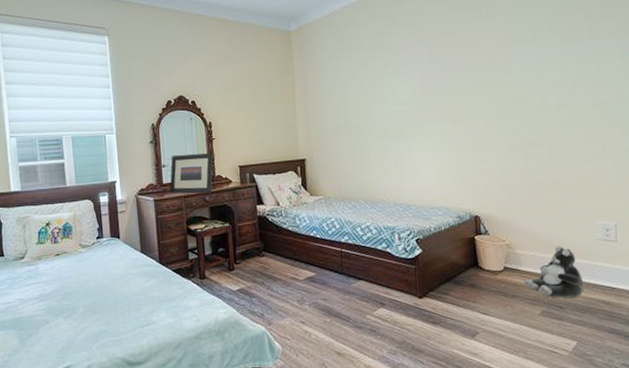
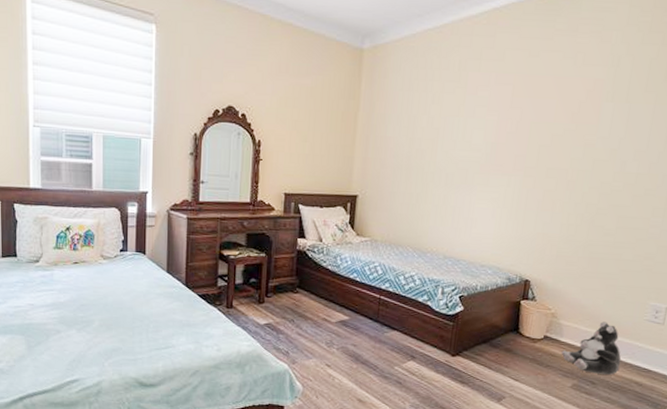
picture frame: present [170,153,213,194] -> none [206,172,258,219]

